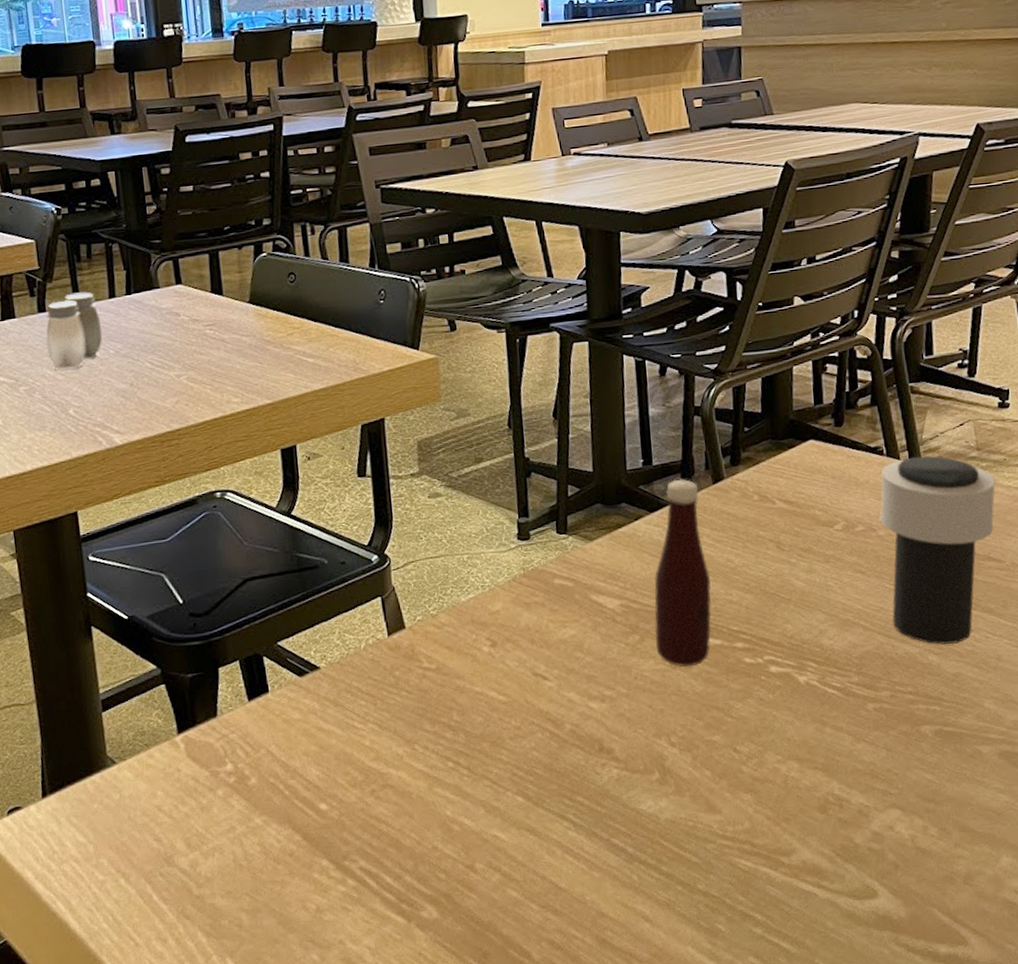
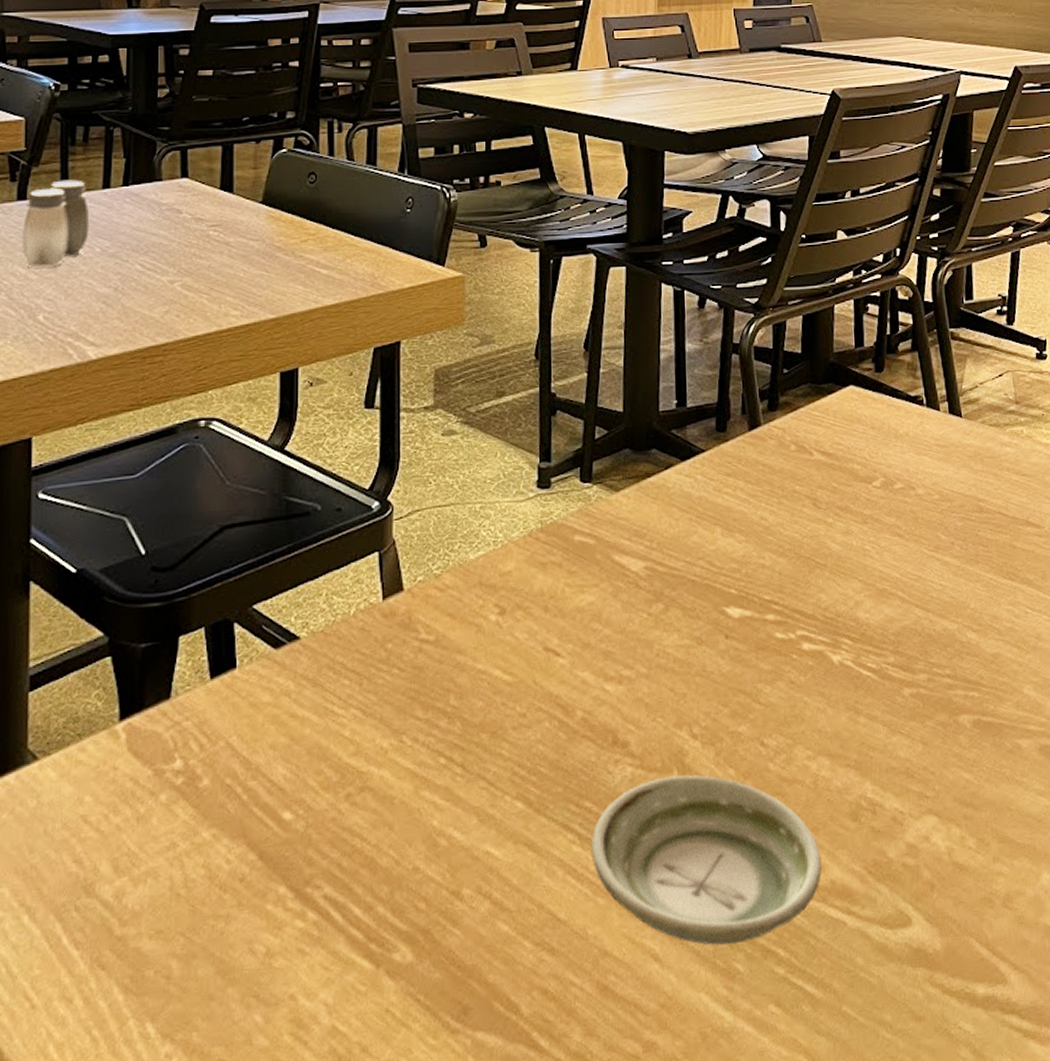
saucer: none [584,775,794,910] -> present [591,775,822,946]
tabasco sauce: present [654,479,712,667] -> none [680,423,743,643]
cup: present [879,455,996,645] -> none [919,407,1035,621]

